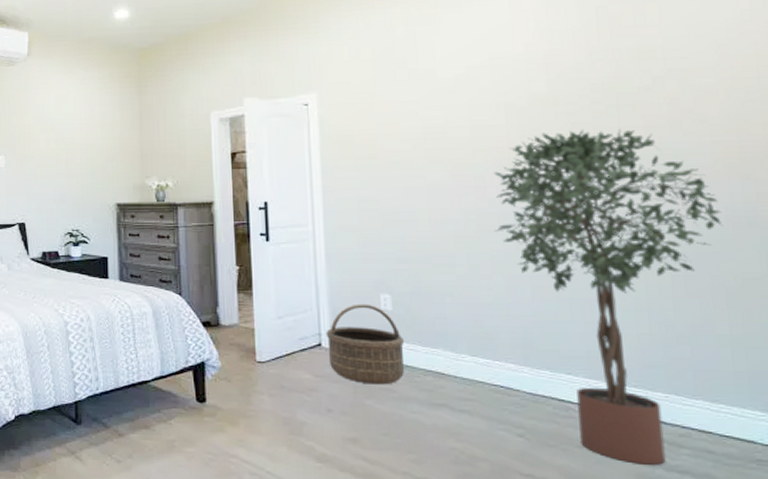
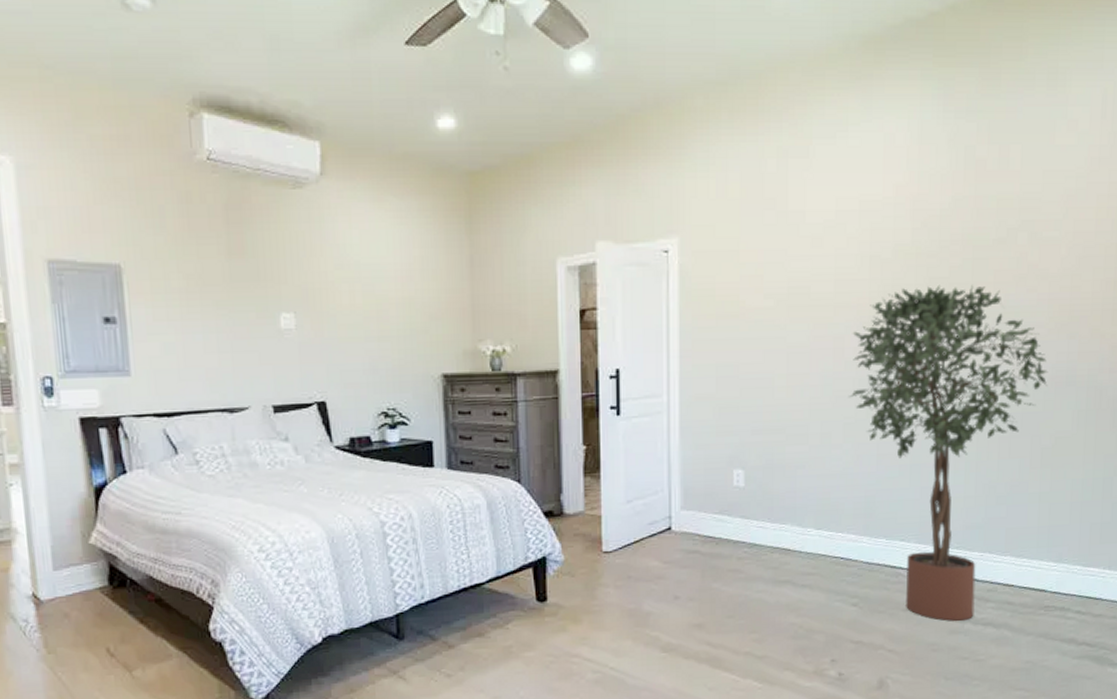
basket: present [326,304,405,385] -> none [676,481,755,567]

